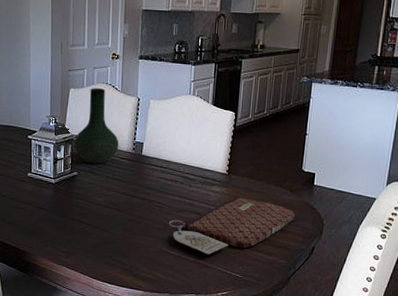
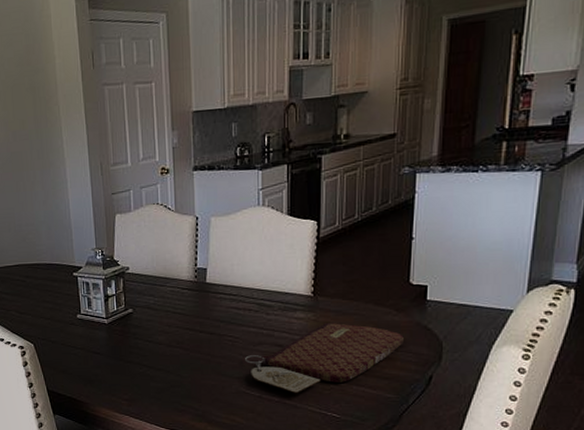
vase: present [74,88,119,164] -> none [125,210,178,298]

